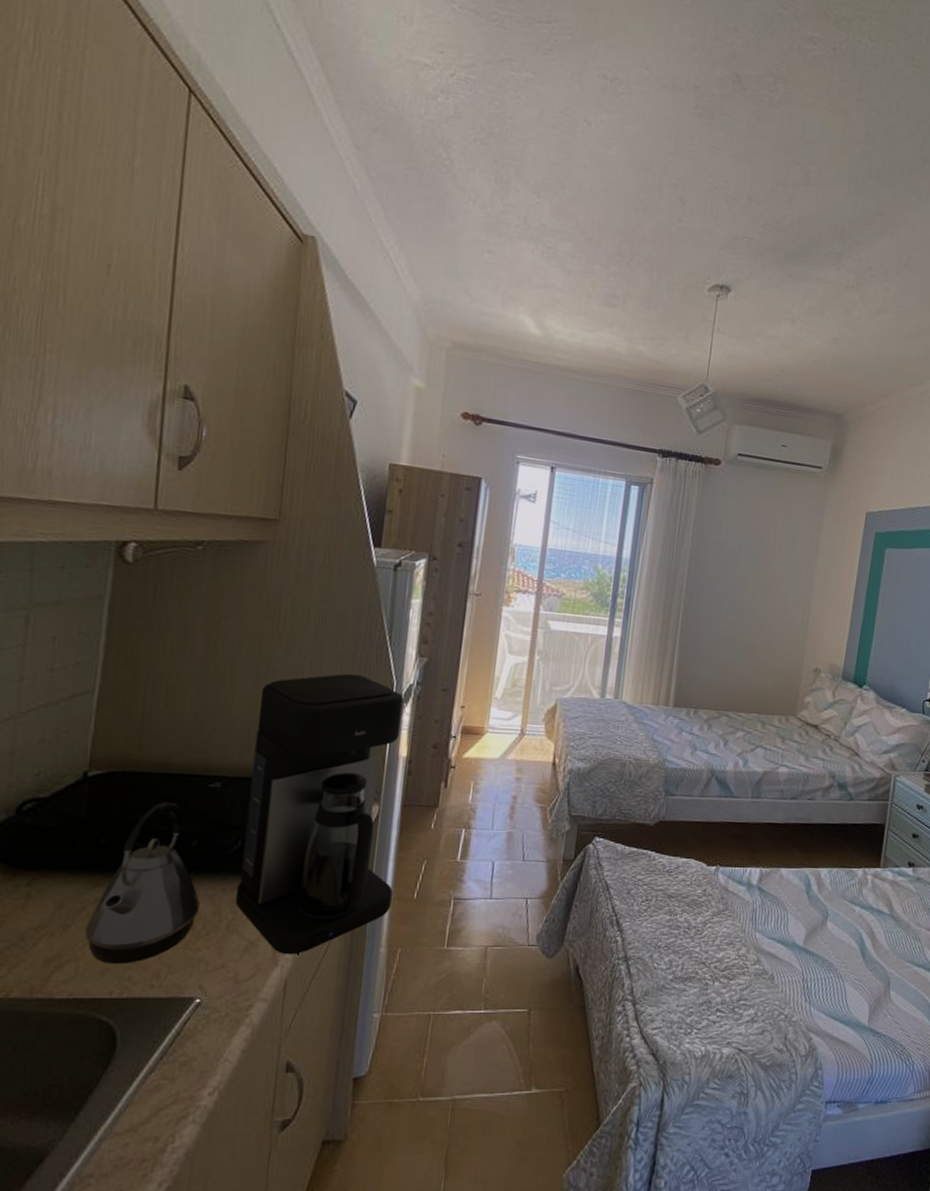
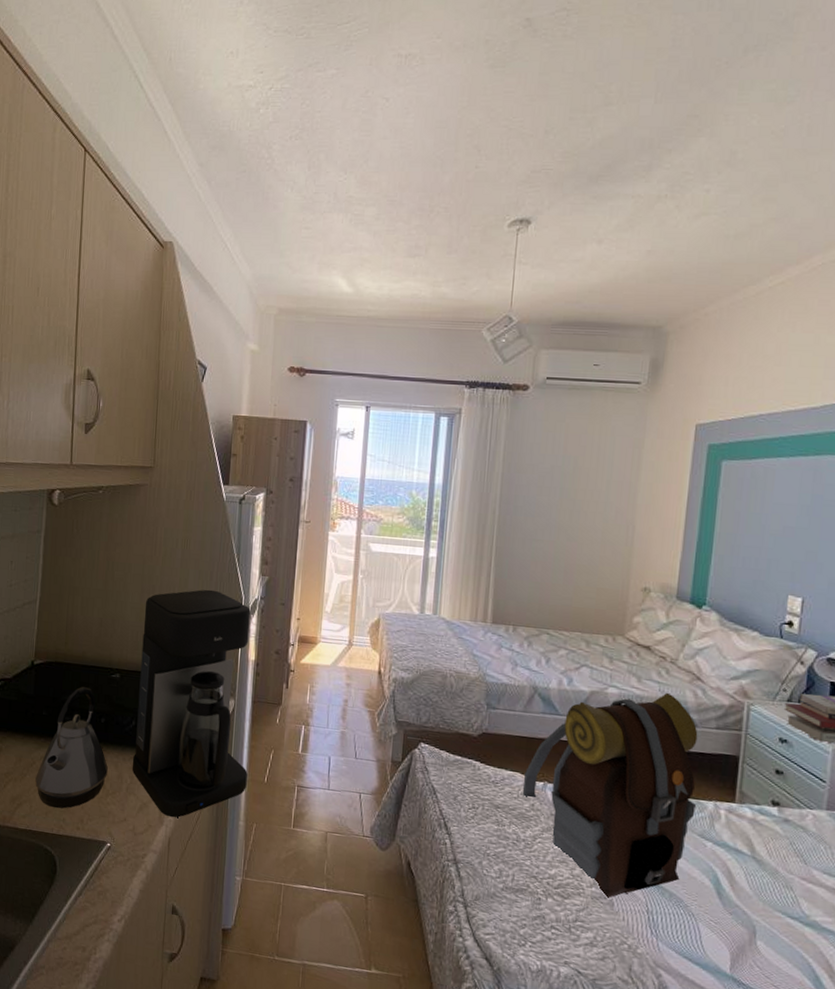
backpack: none [695,769,854,974] -> present [522,692,698,899]

